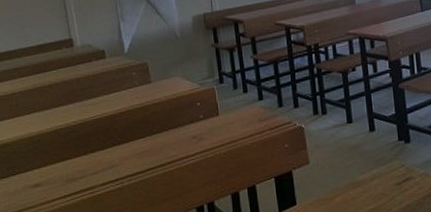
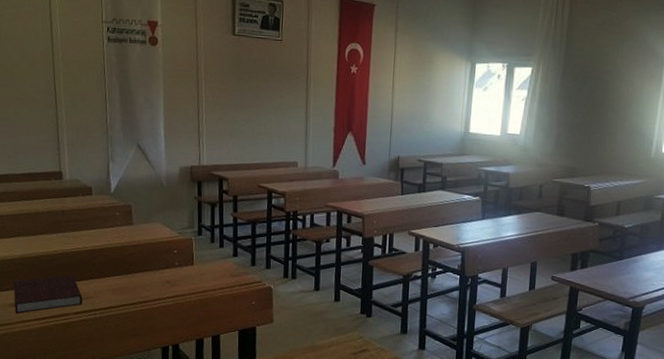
notebook: none [33,145,108,194] -> present [13,275,83,314]

